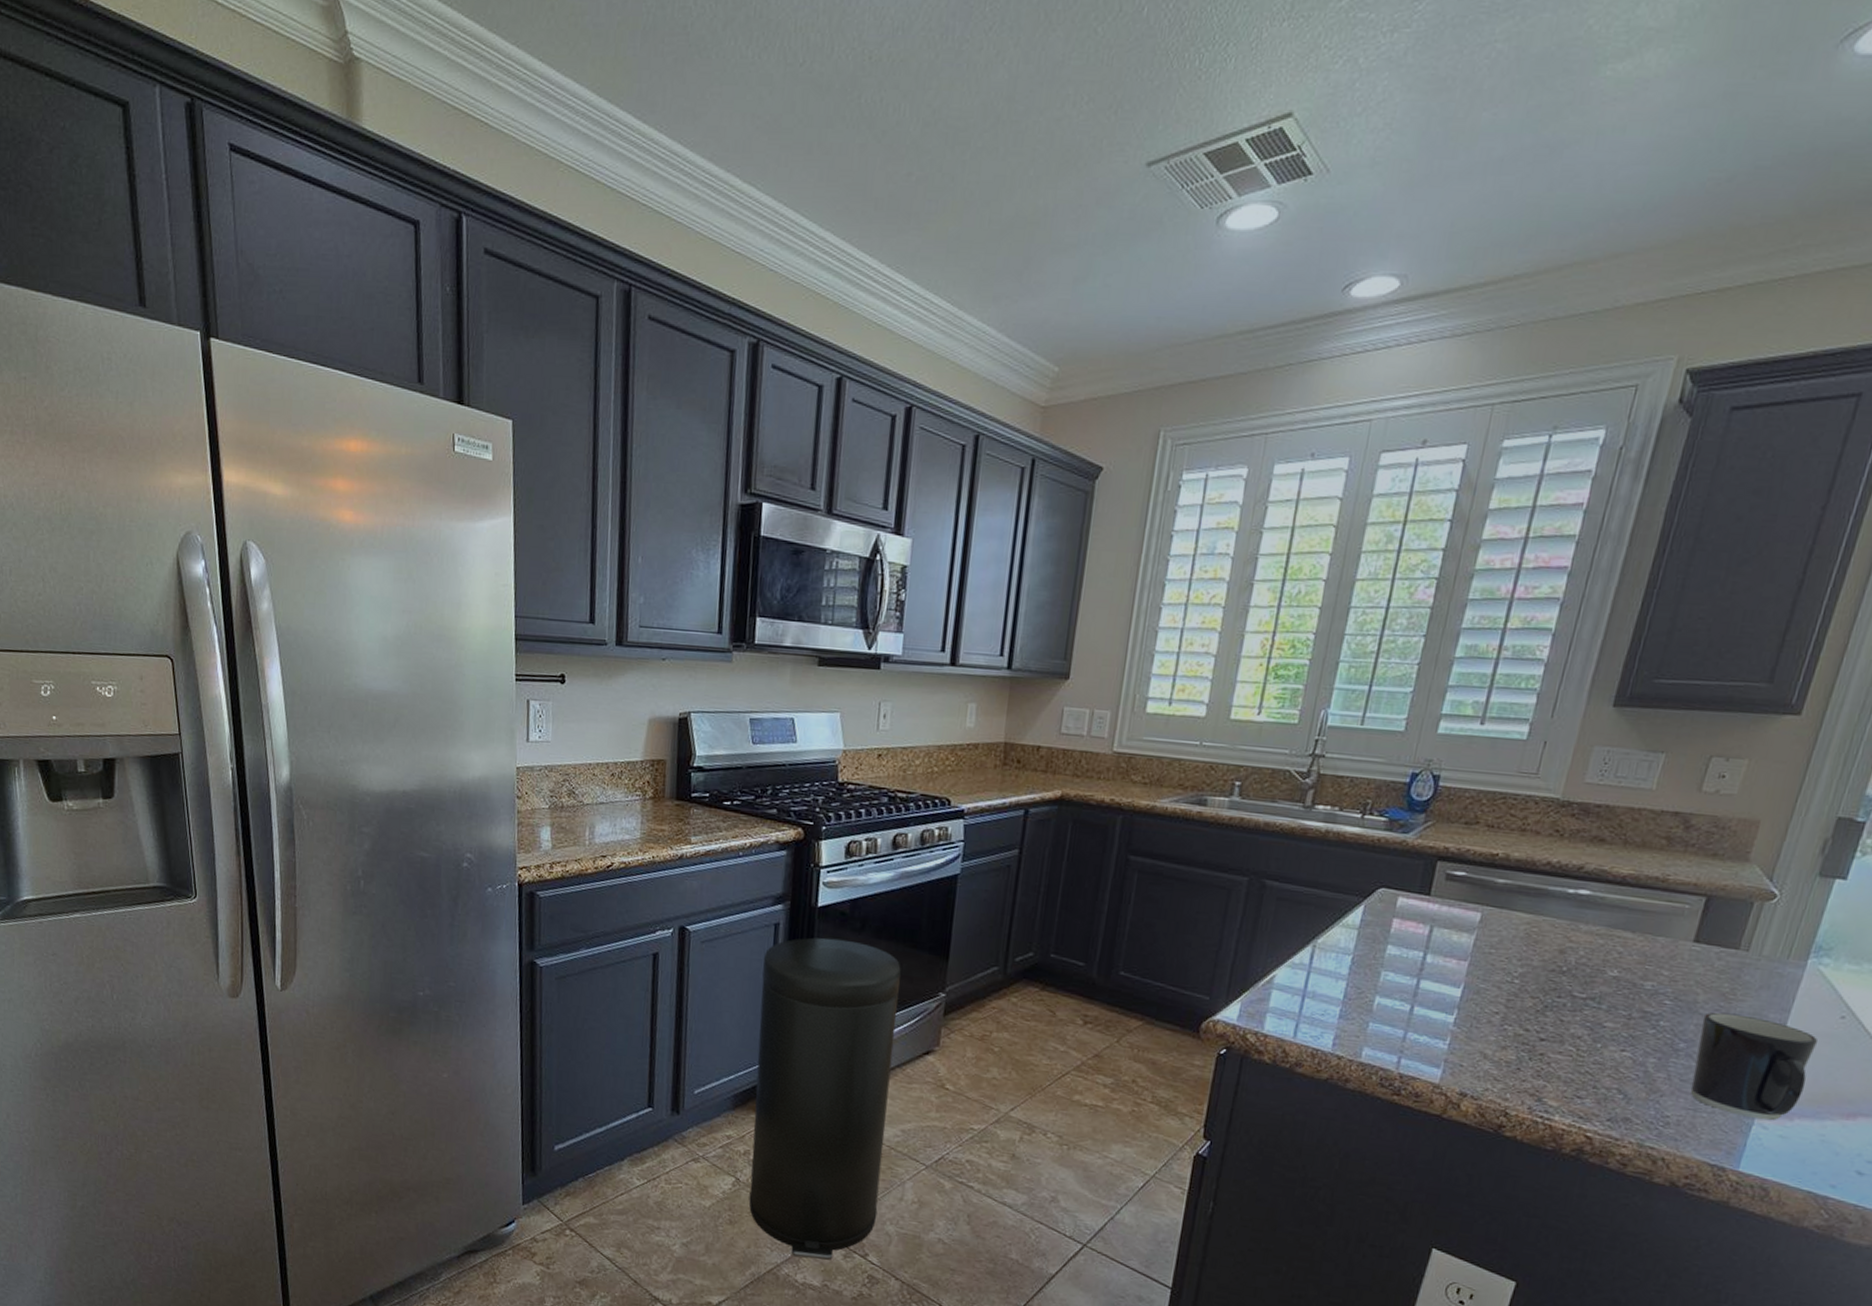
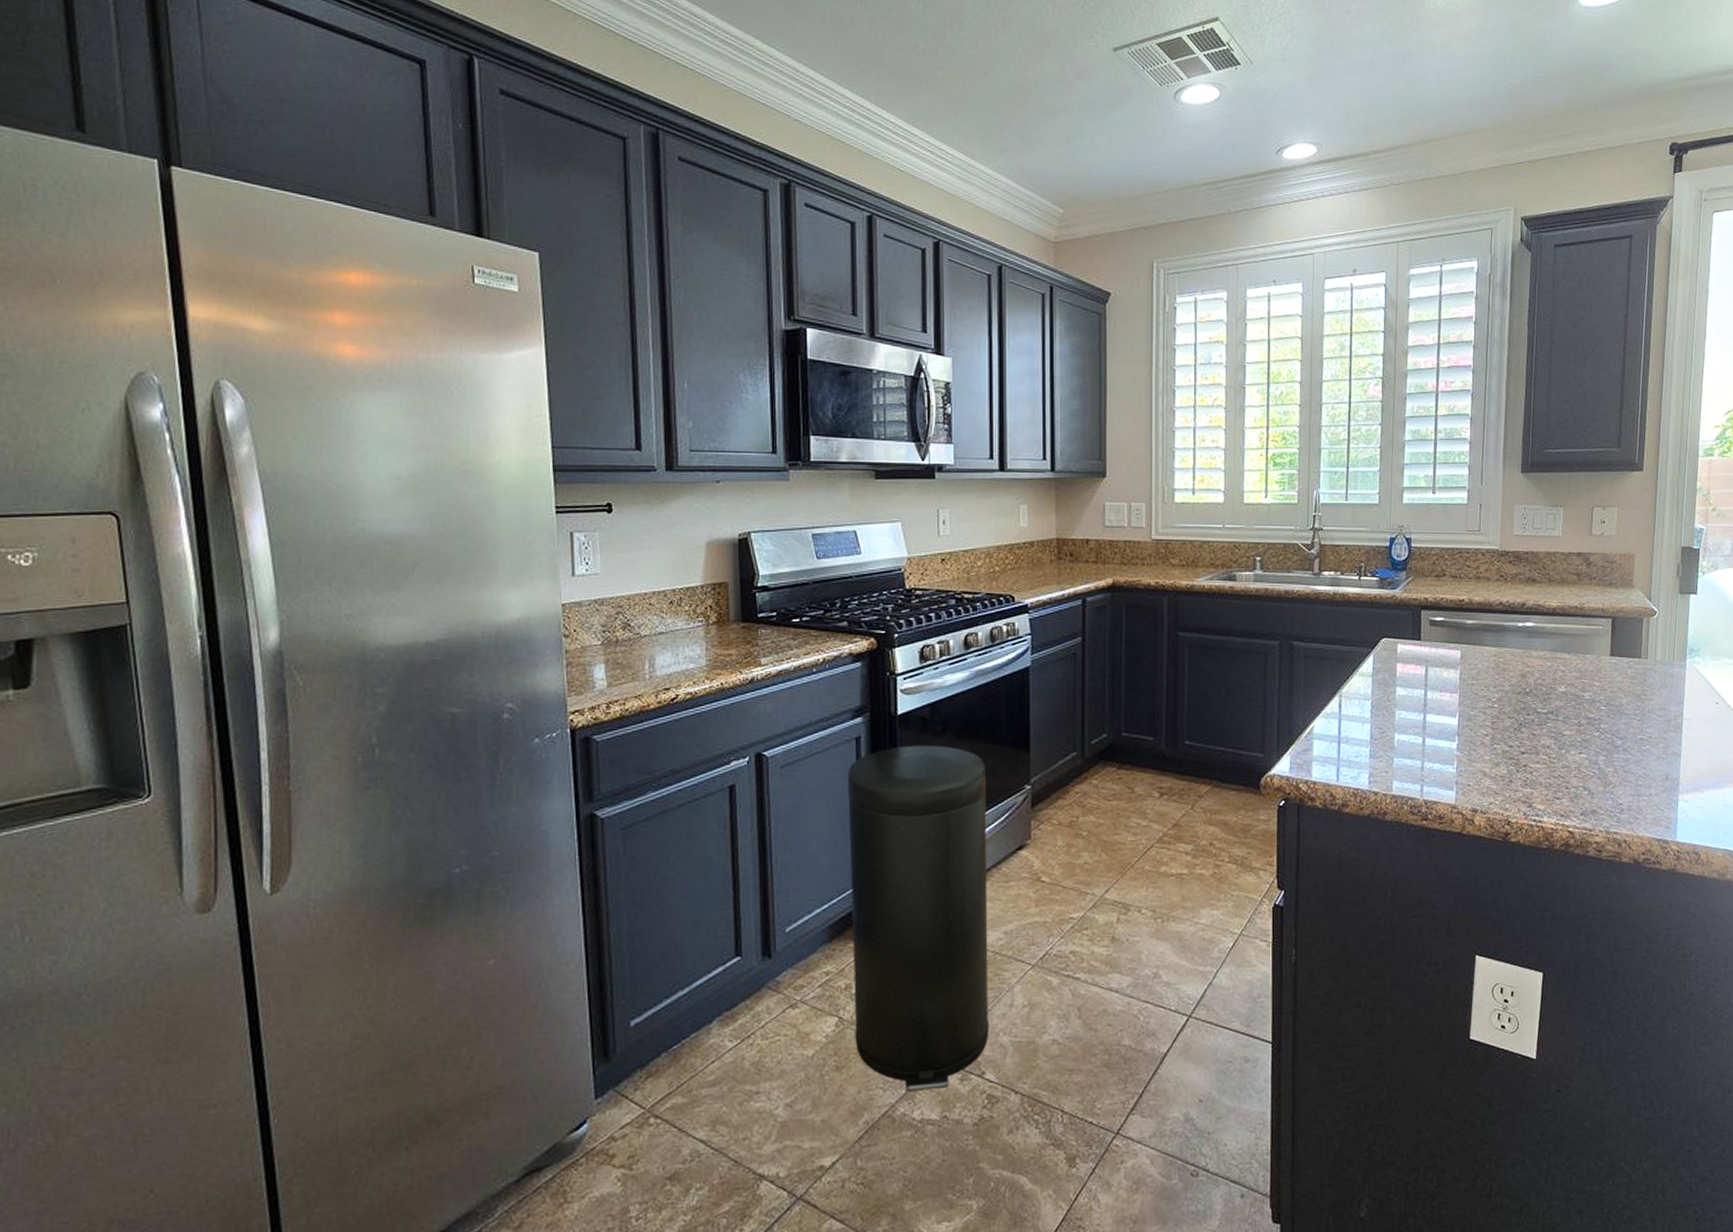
mug: present [1690,1012,1819,1121] -> none [1628,711,1706,796]

